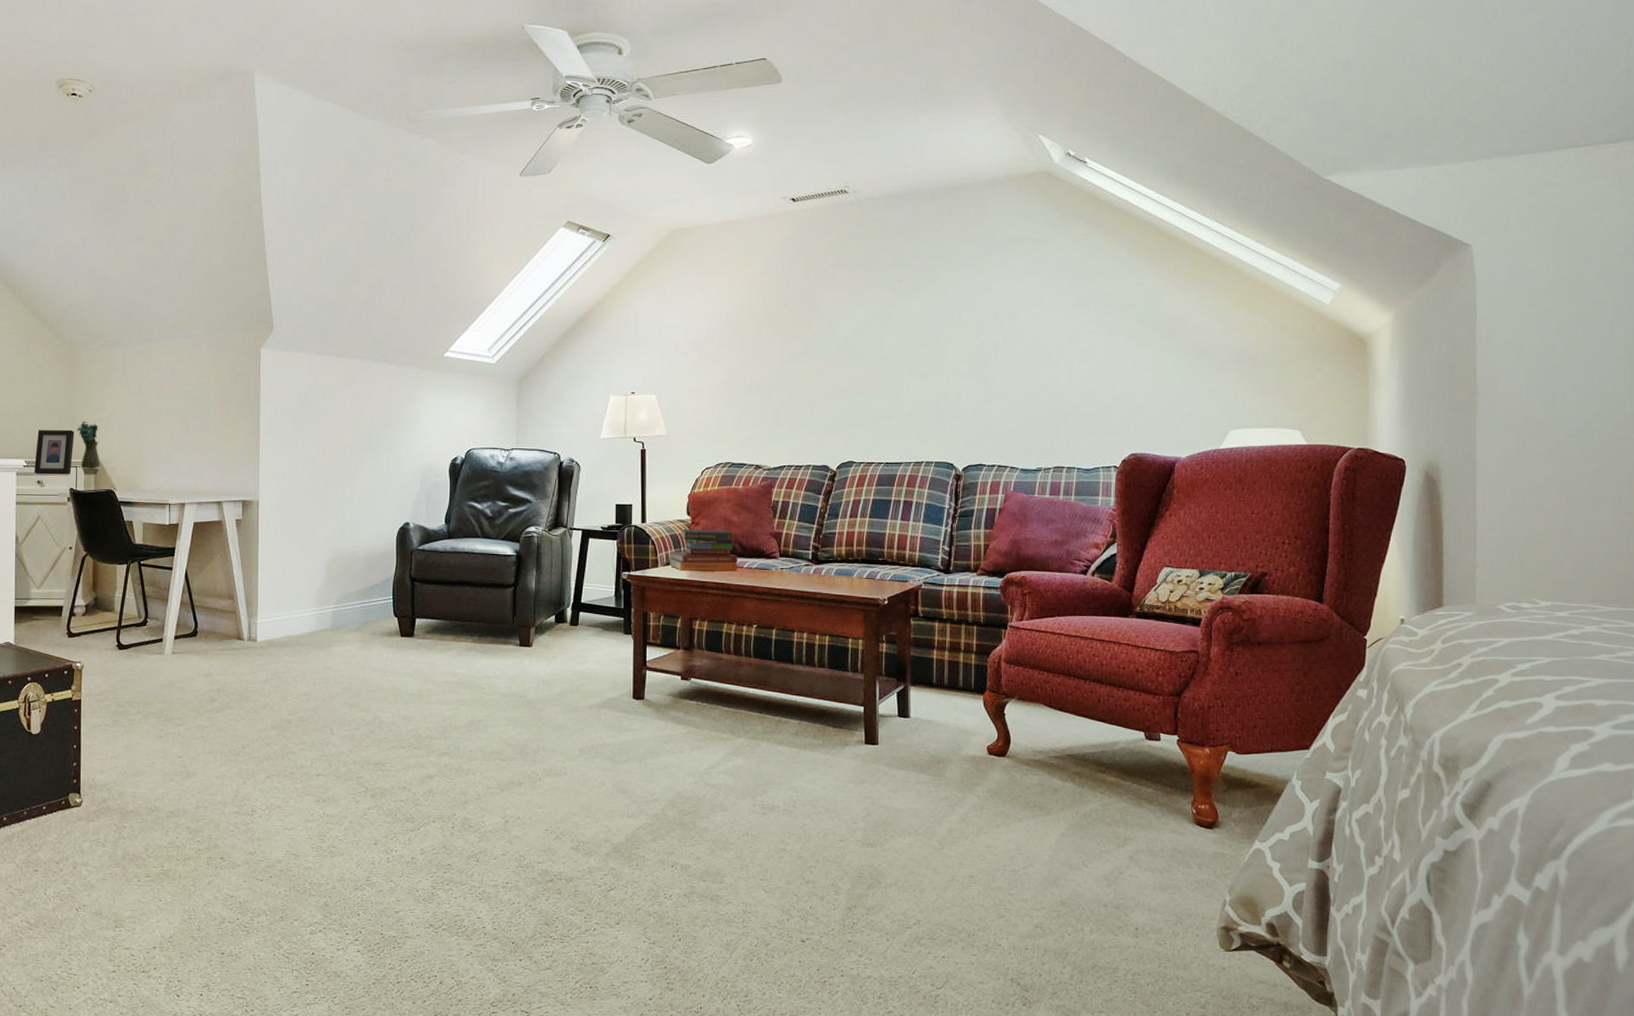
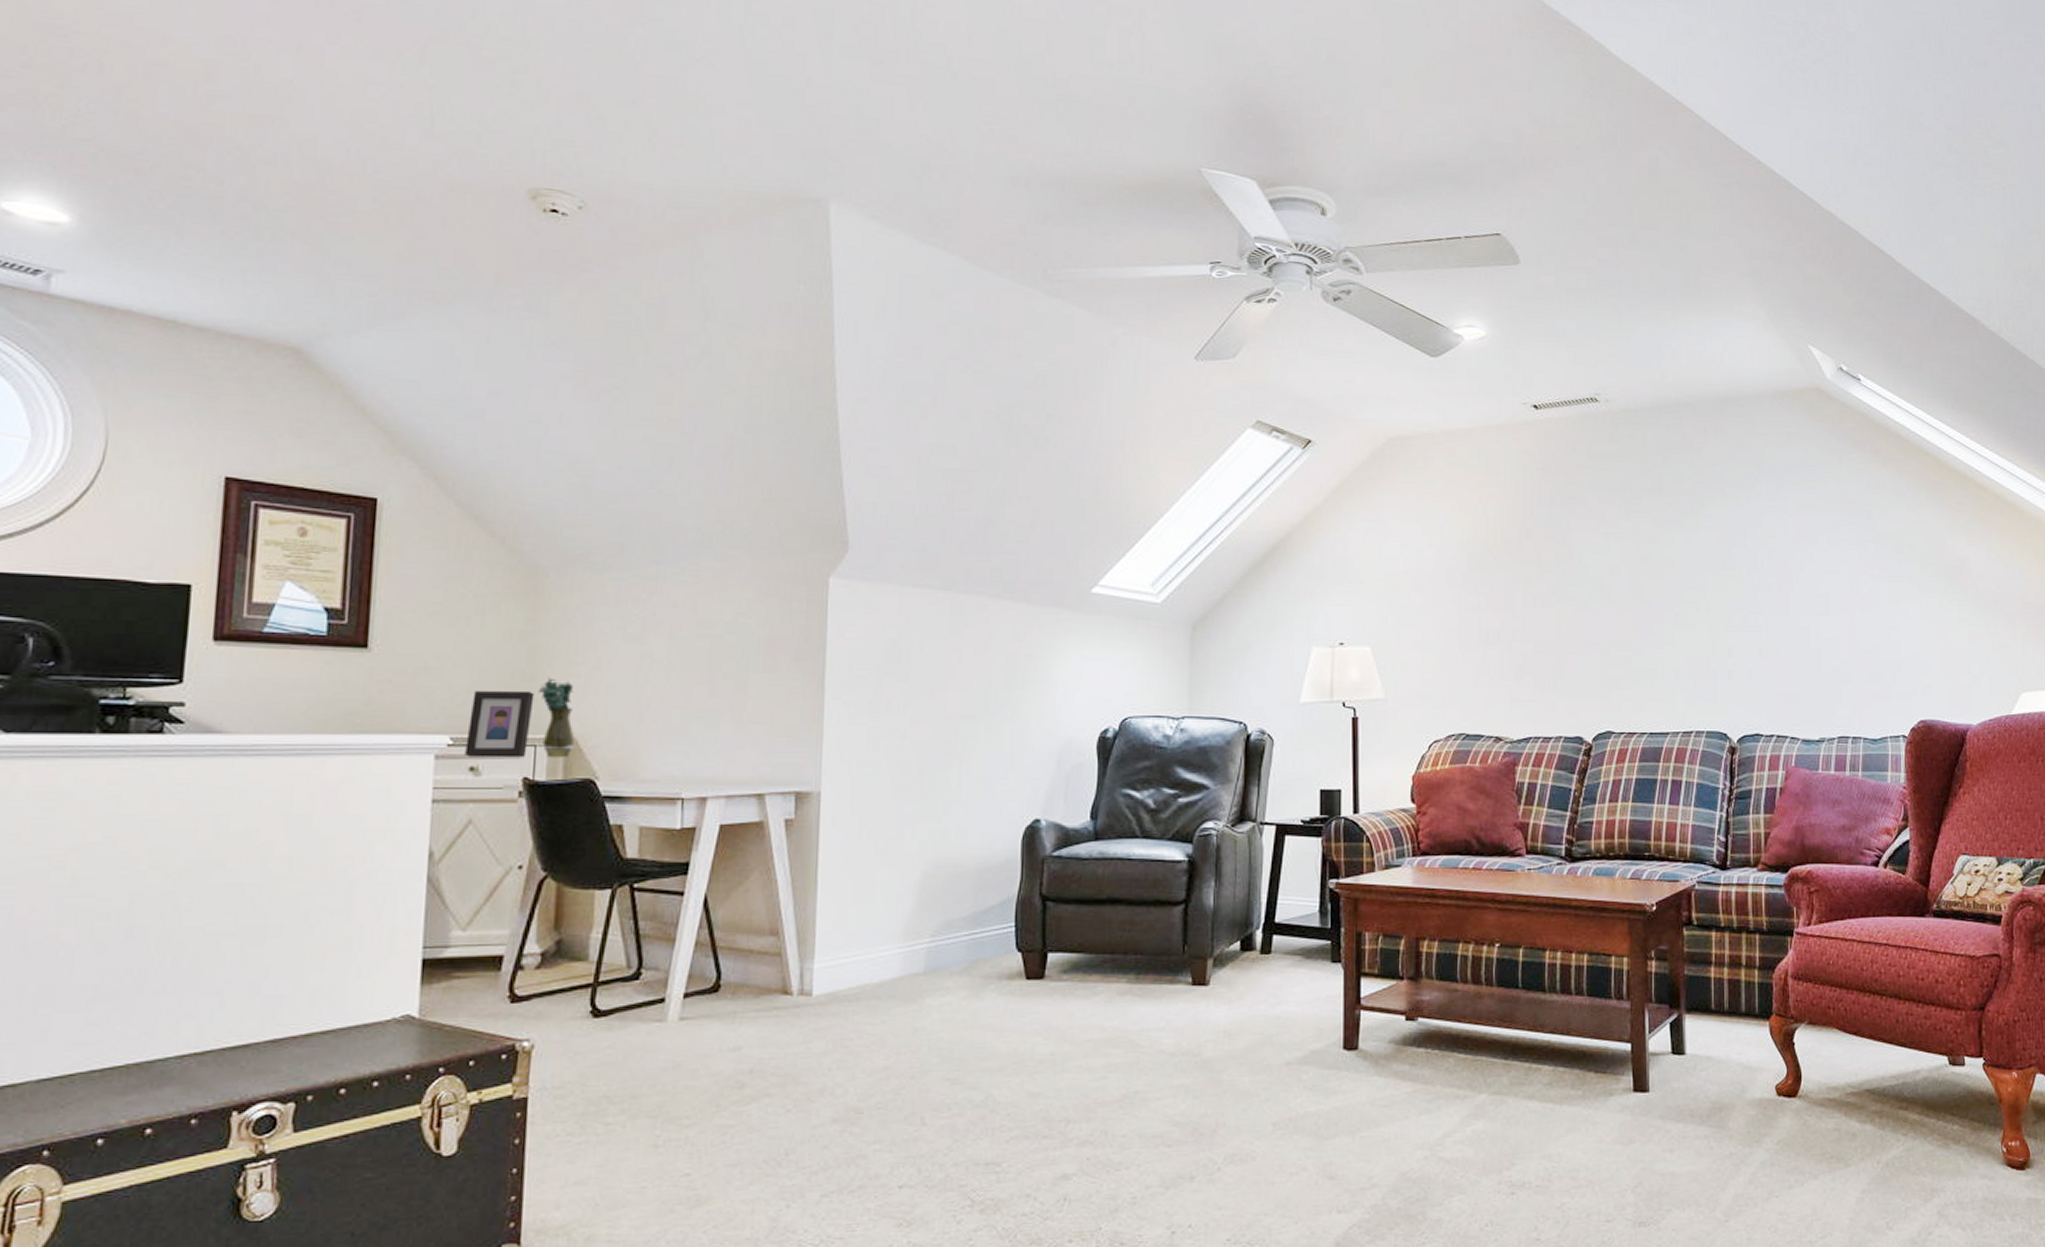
books: present [669,530,738,572] -> none [1389,821,1475,875]

